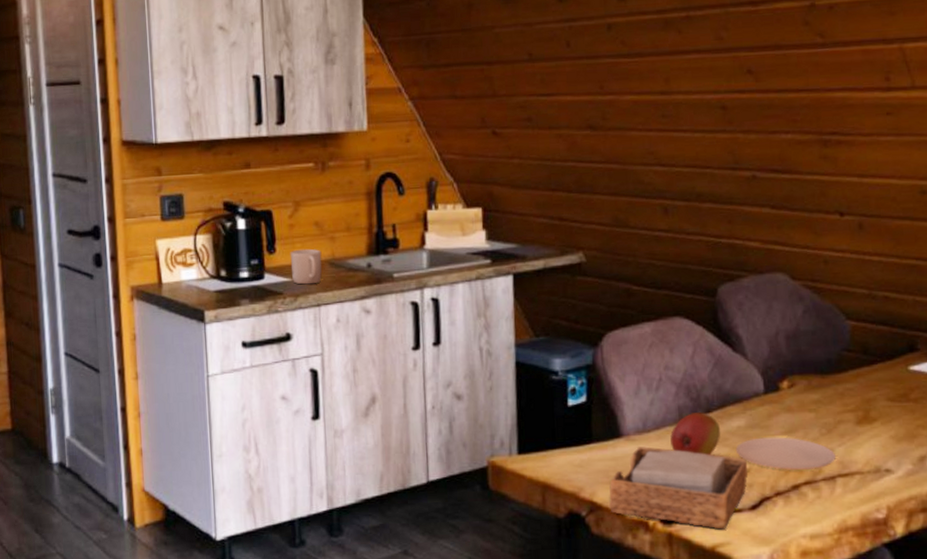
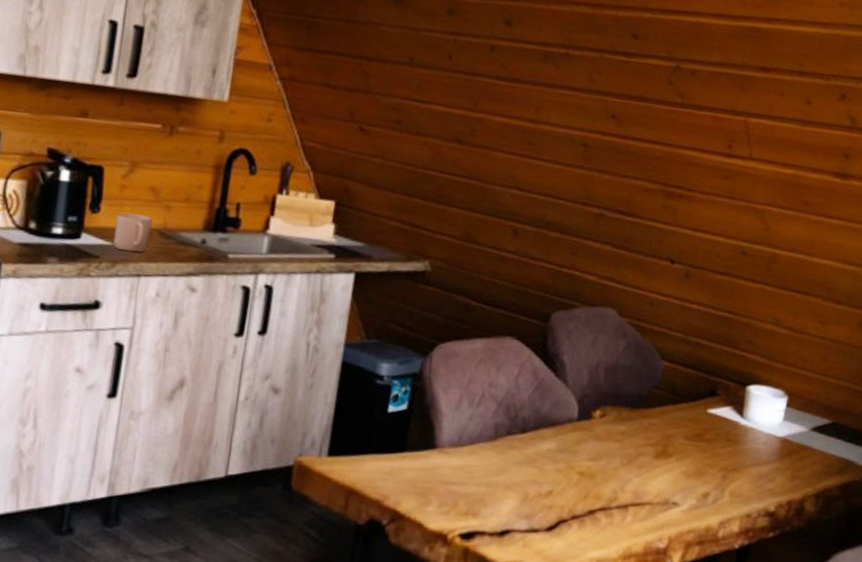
napkin holder: present [609,446,748,530] -> none [411,460,551,548]
fruit: present [670,412,721,456] -> none [482,432,532,475]
plate: present [735,437,836,471] -> none [542,462,632,497]

